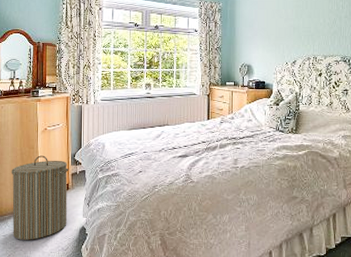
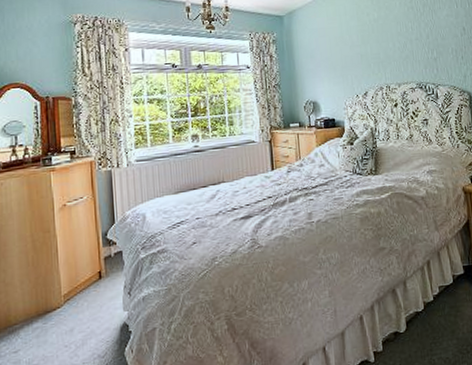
laundry hamper: present [12,155,69,240] -> none [21,239,103,354]

